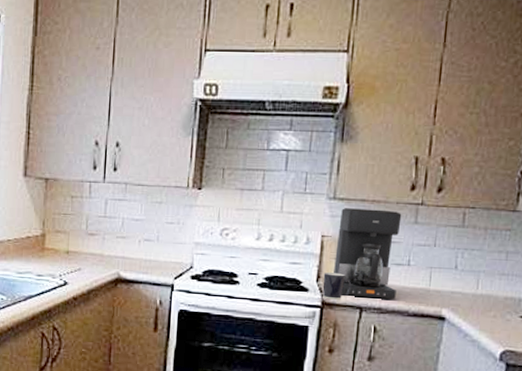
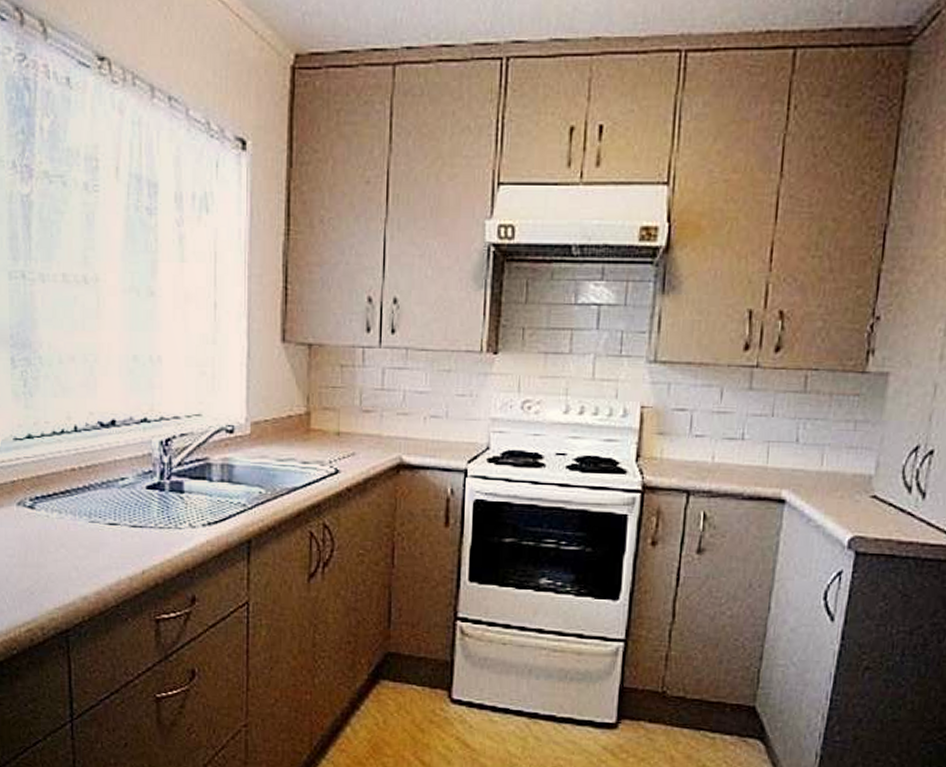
mug: present [322,272,352,300] -> none [643,450,677,483]
coffee maker: present [334,208,402,300] -> none [656,373,734,480]

